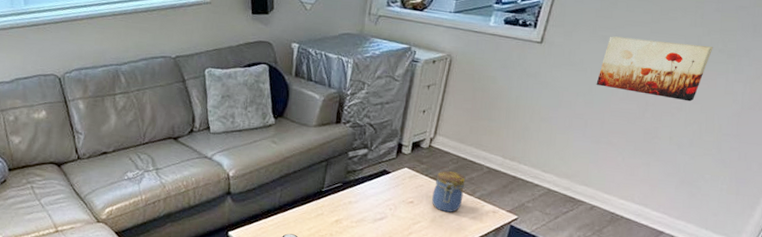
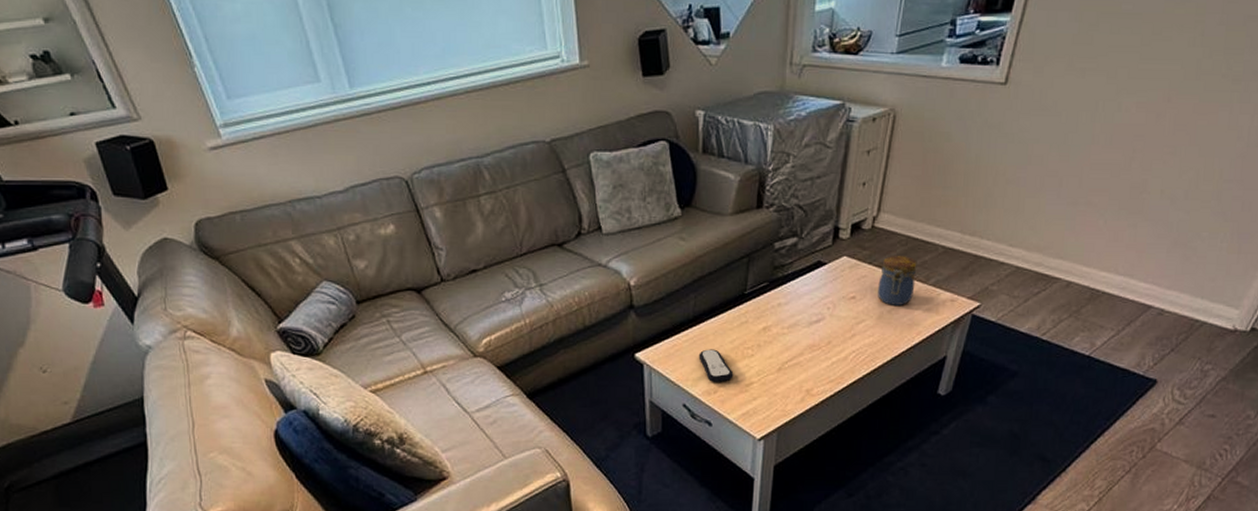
wall art: present [596,36,713,102] -> none [1073,68,1215,144]

